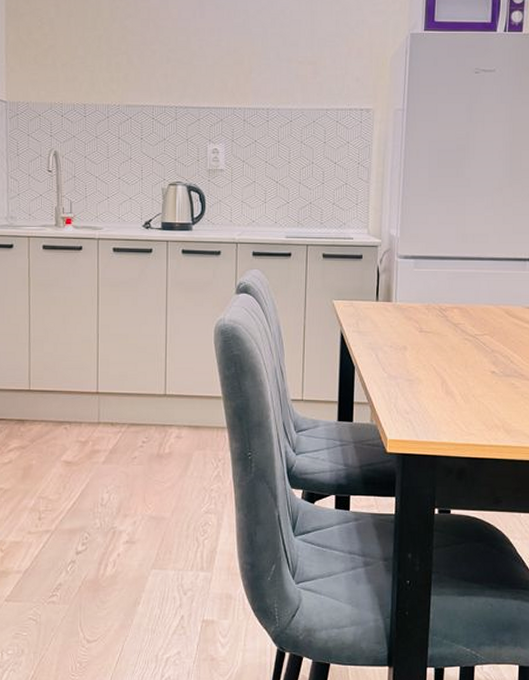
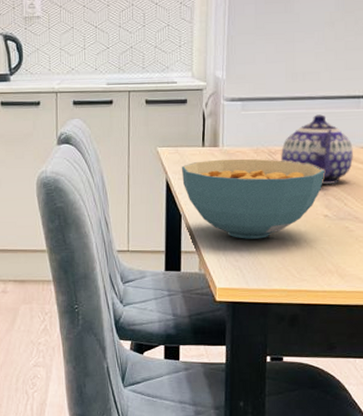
cereal bowl: none [355,314,492,392] -> present [181,158,324,239]
teapot: none [451,275,520,341] -> present [281,114,354,184]

